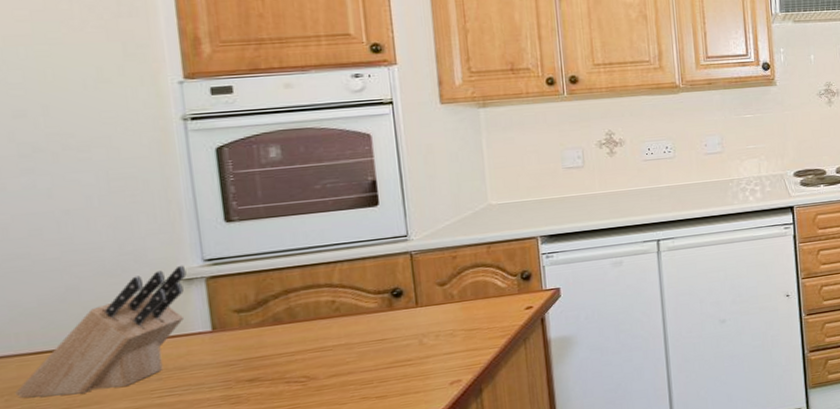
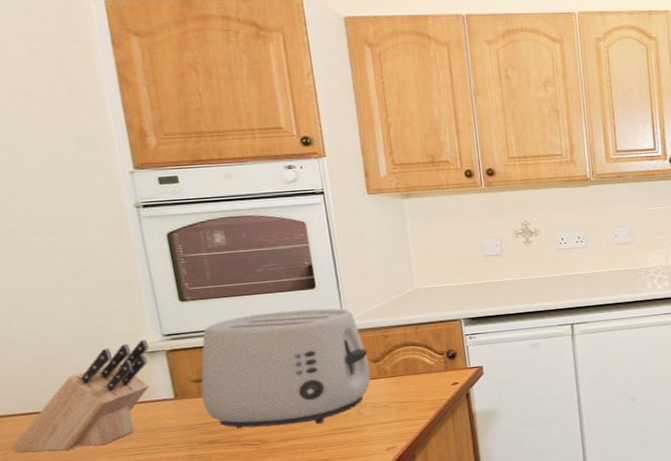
toaster: none [243,227,436,364] -> present [201,308,371,429]

